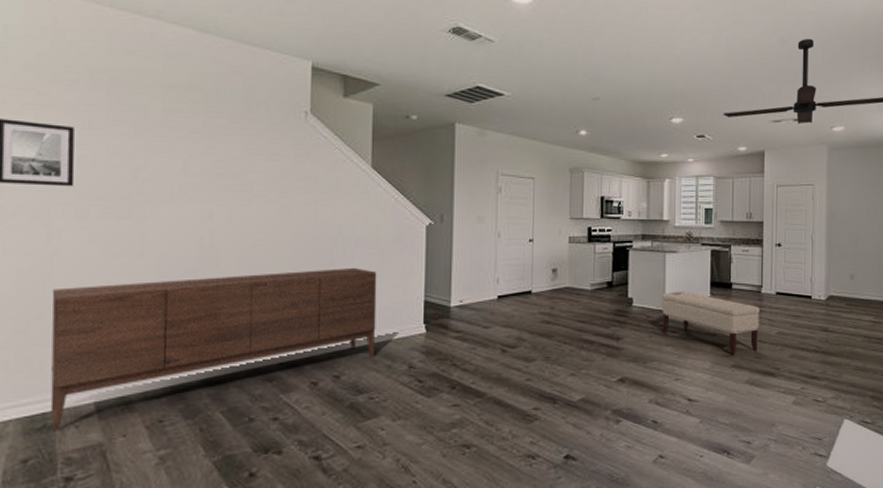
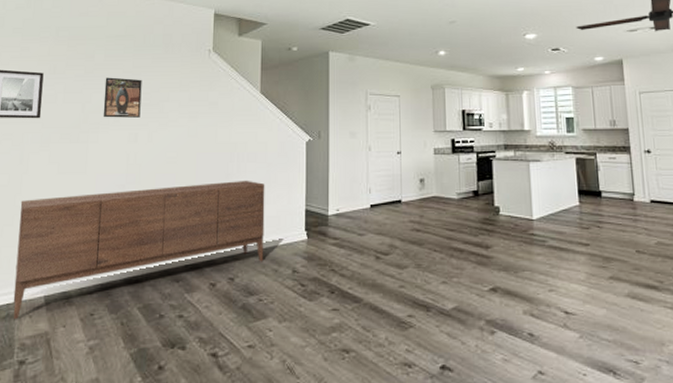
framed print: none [163,138,217,190] -> present [103,77,142,118]
bench: present [662,291,760,355] -> none [529,200,636,266]

